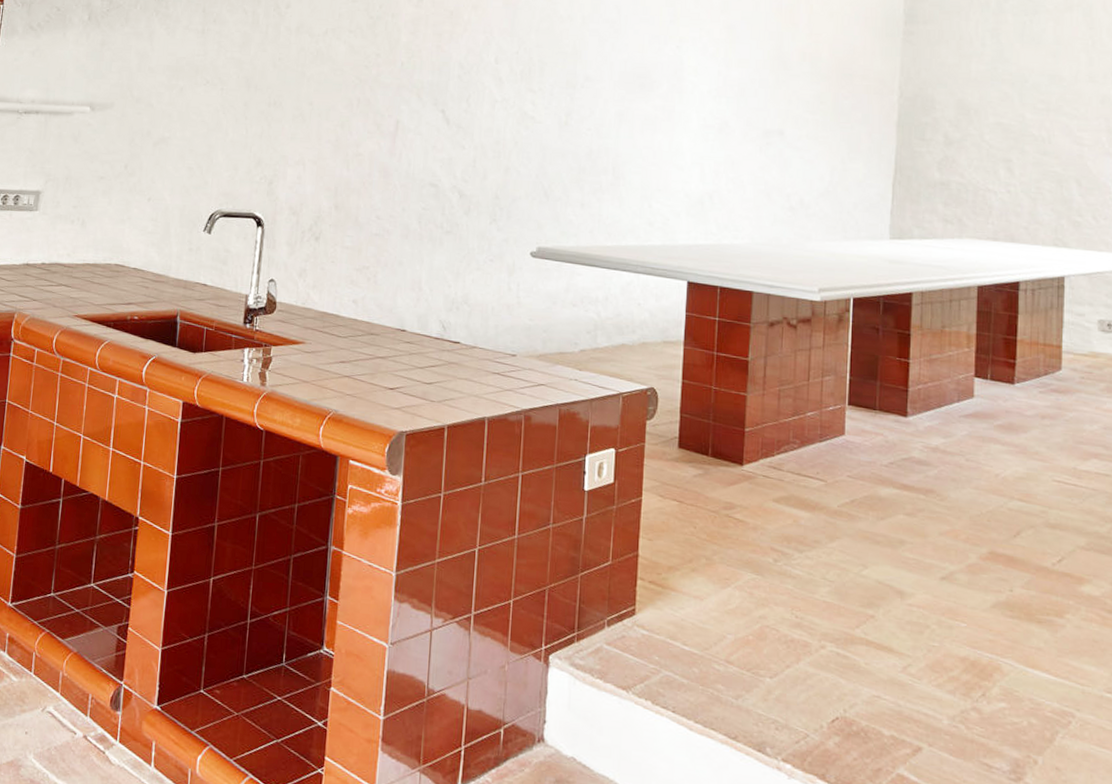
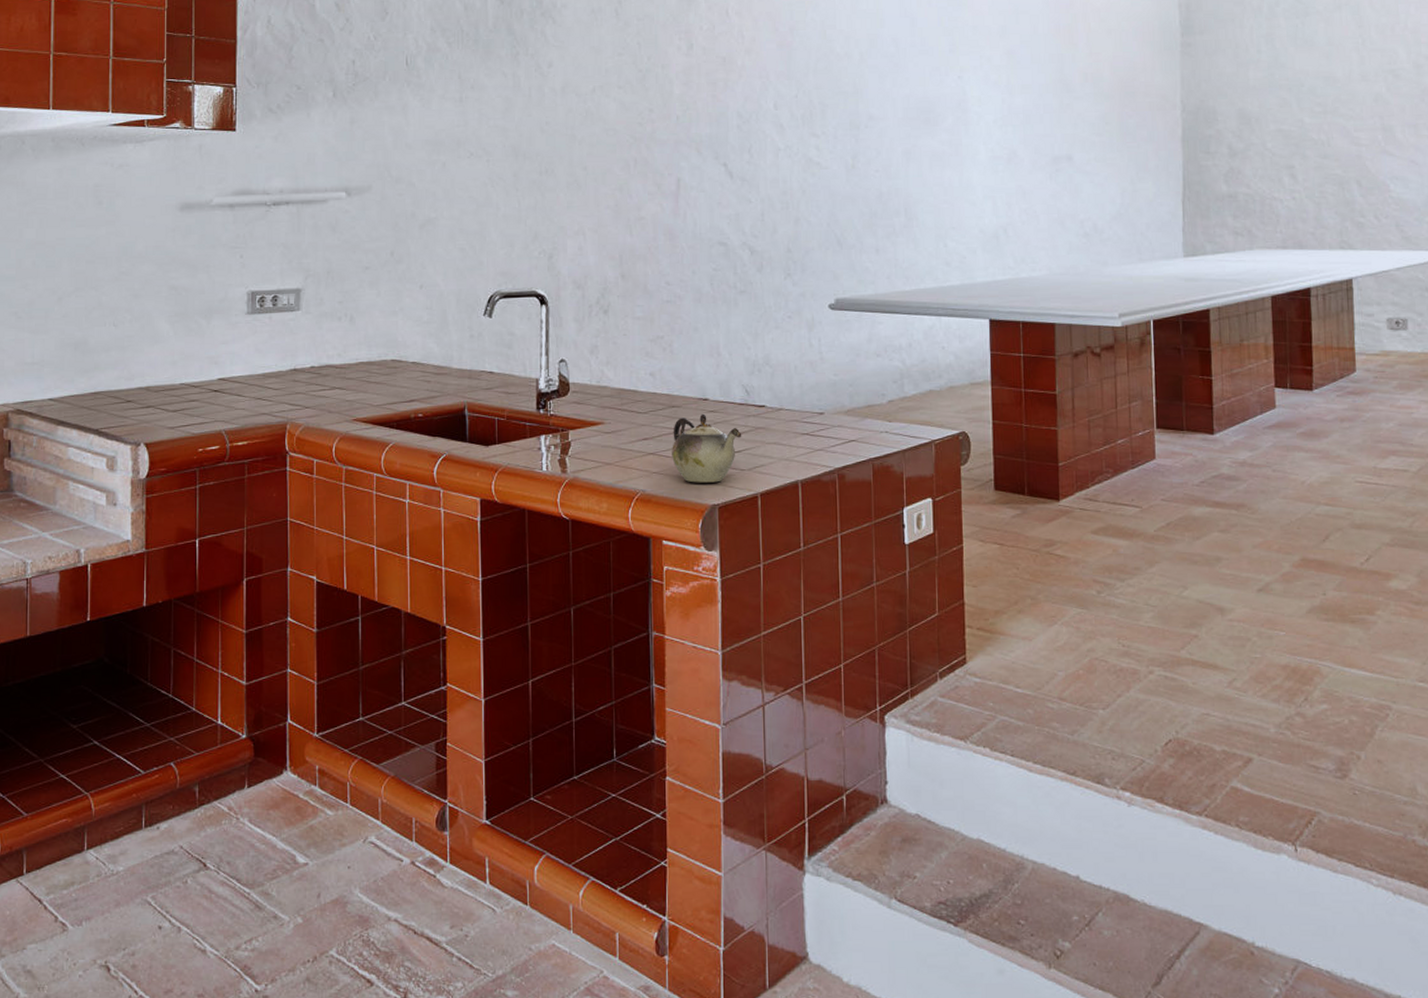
teapot: none [366,343,435,411] -> present [672,413,742,483]

